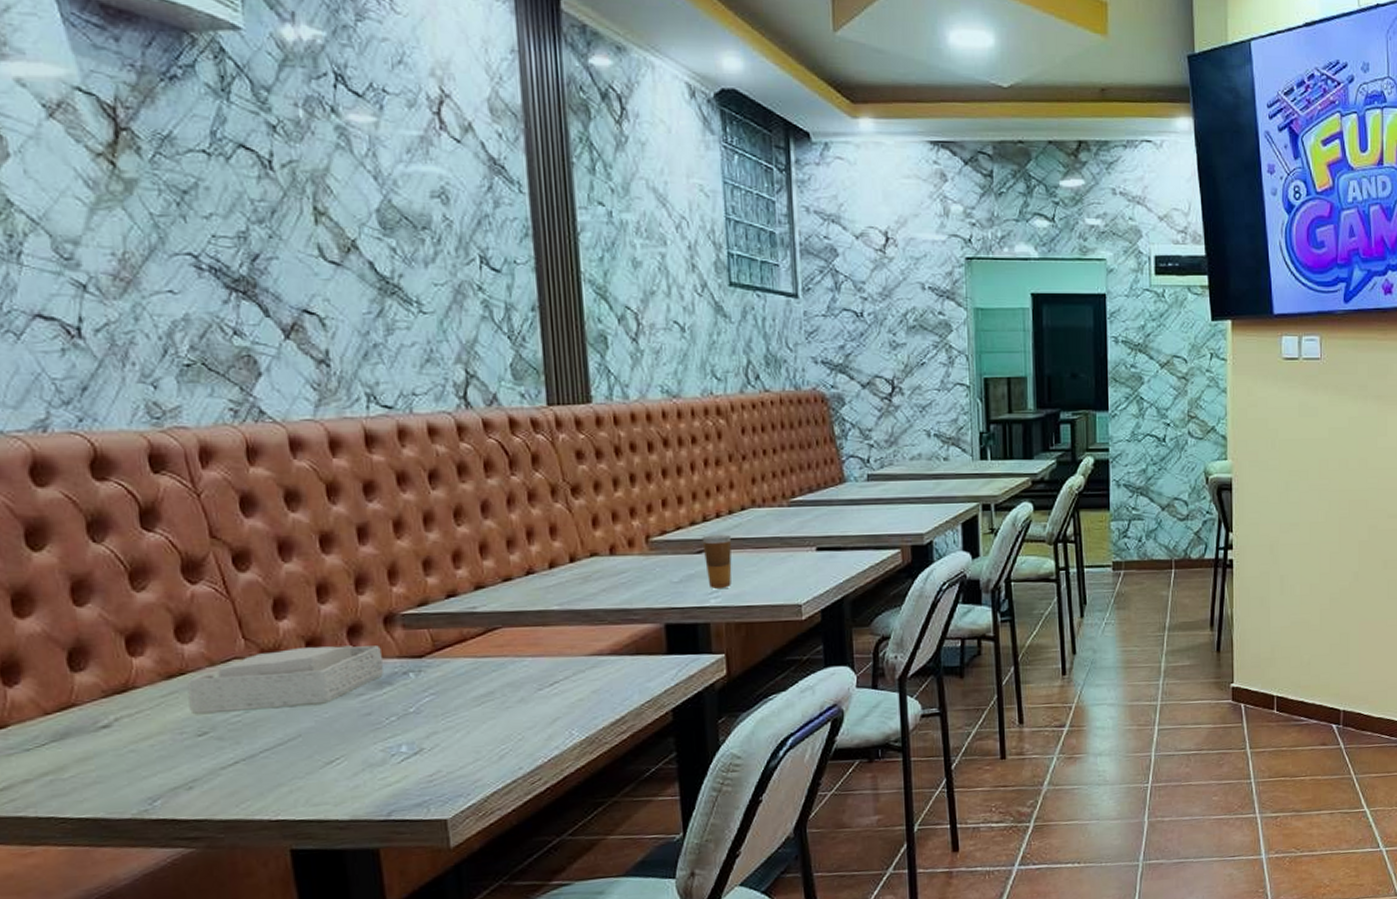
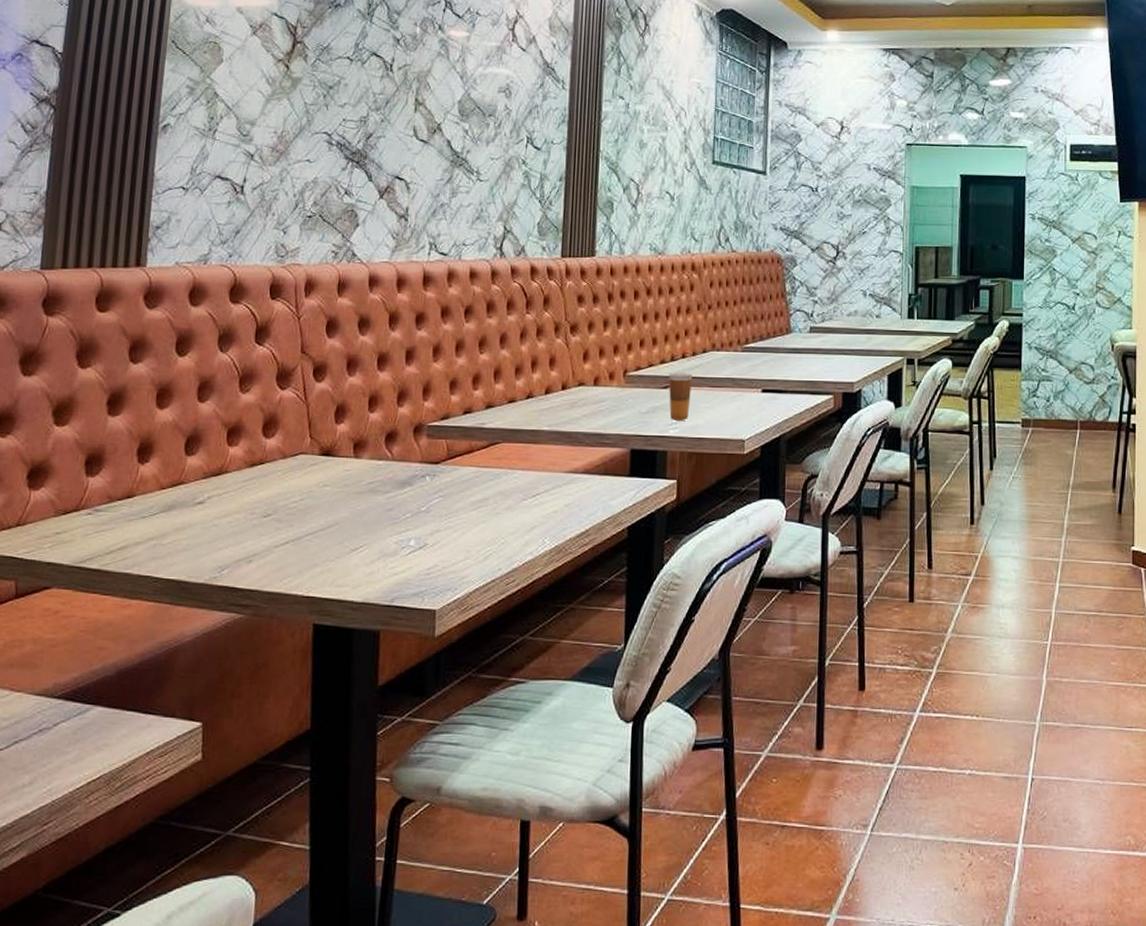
napkin holder: present [187,645,384,715] -> none [262,448,409,499]

